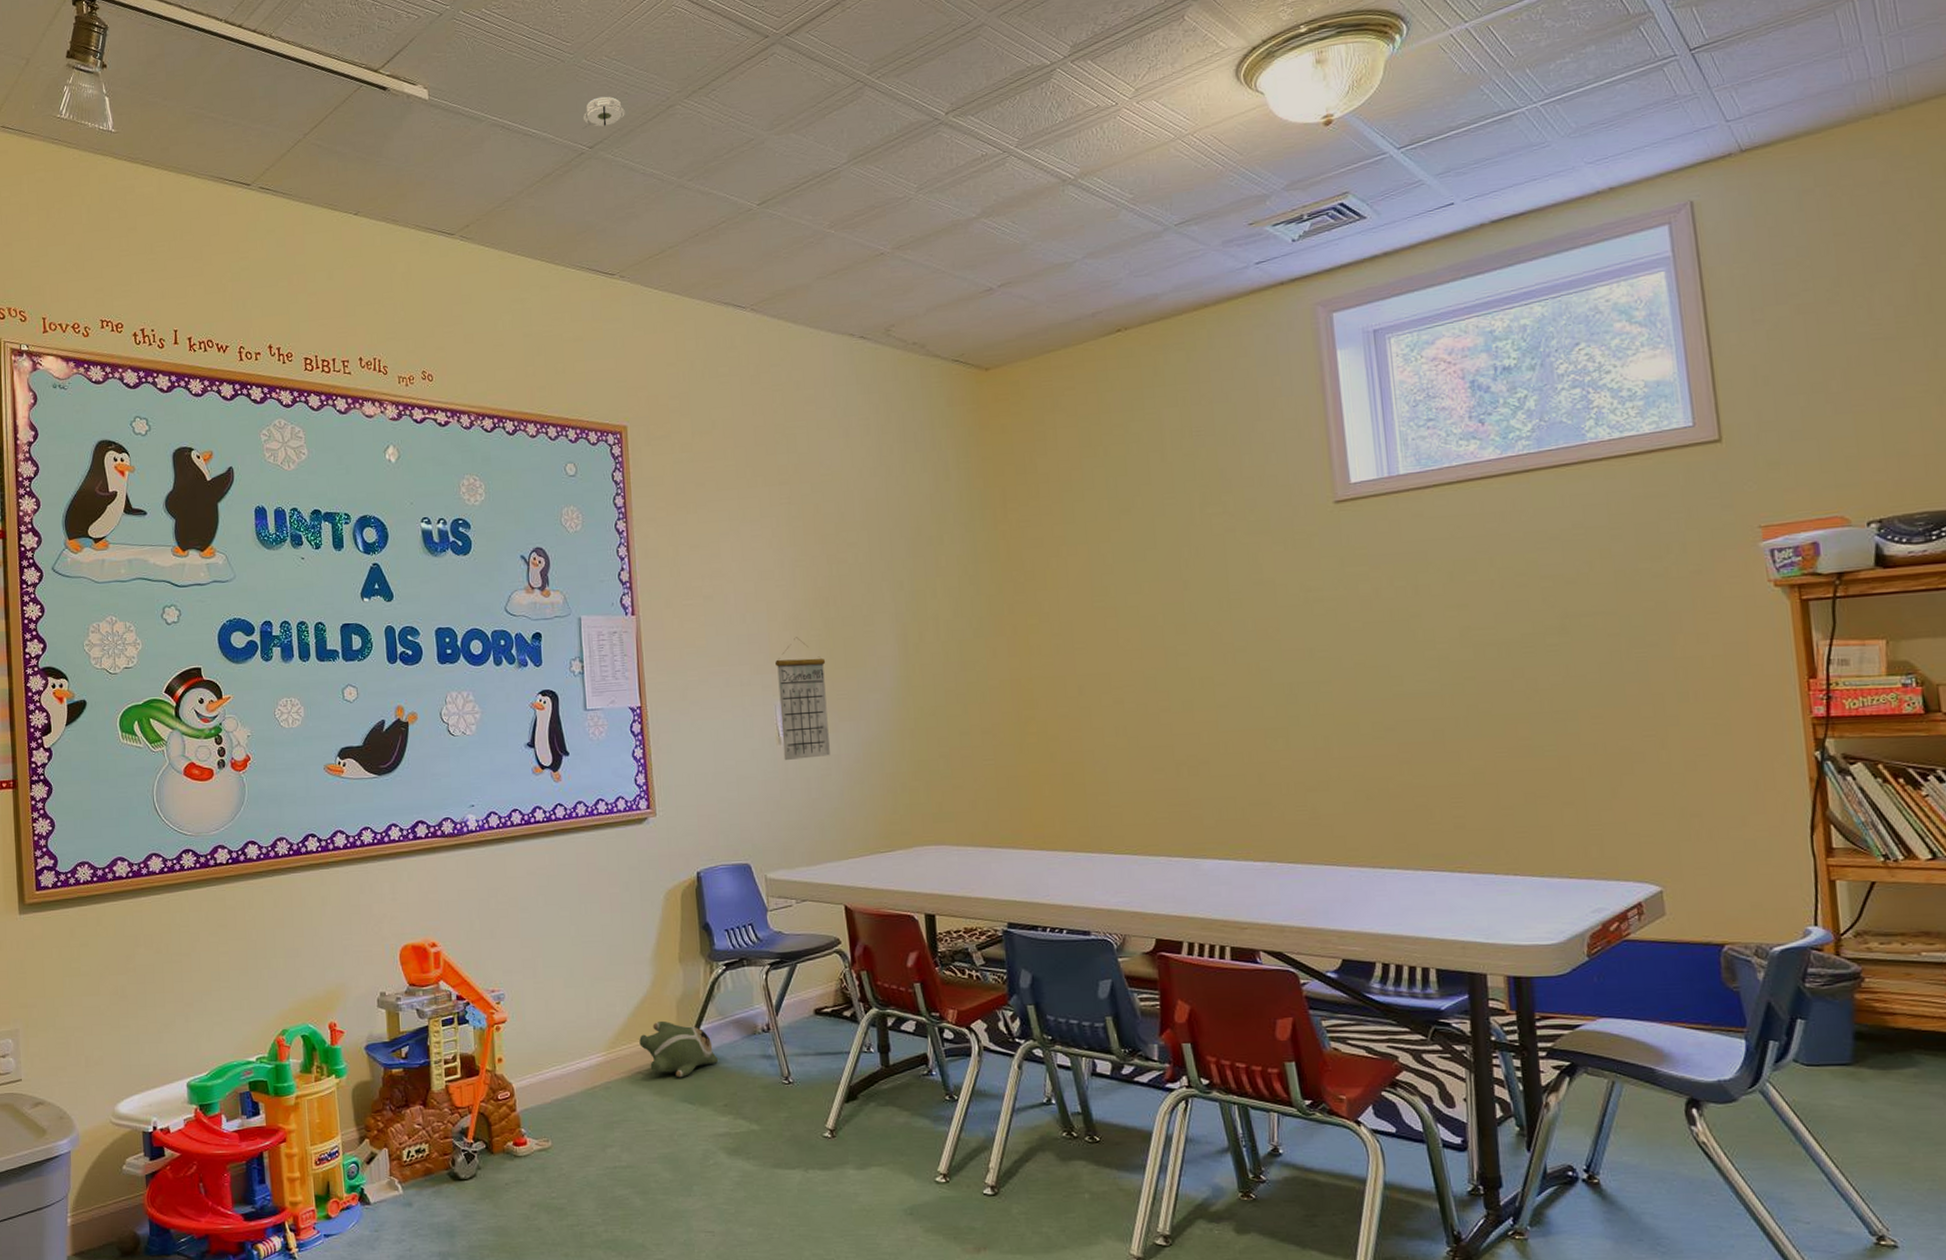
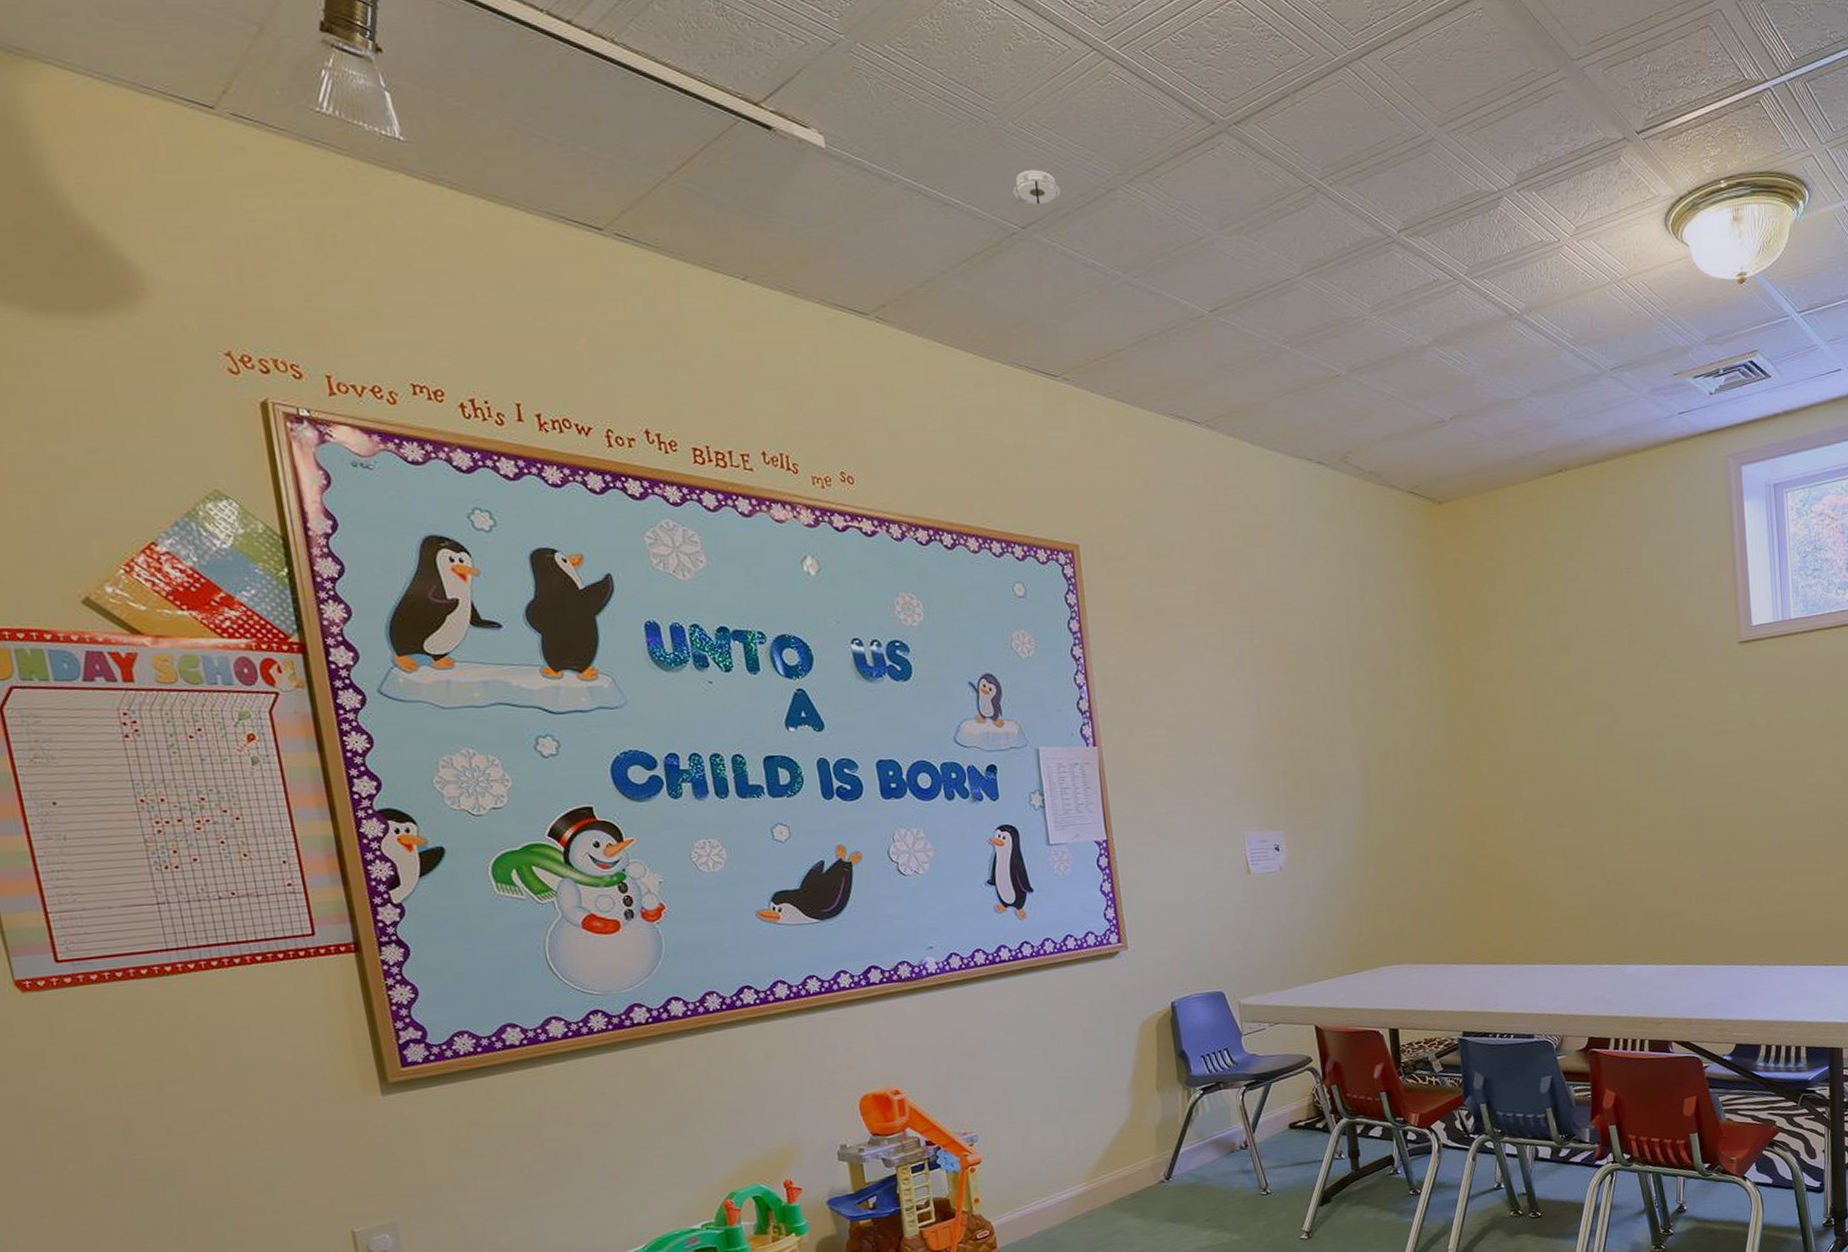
plush toy: present [639,1020,719,1078] -> none [1120,1147,1200,1200]
calendar: present [775,637,830,761] -> none [1242,768,1298,891]

